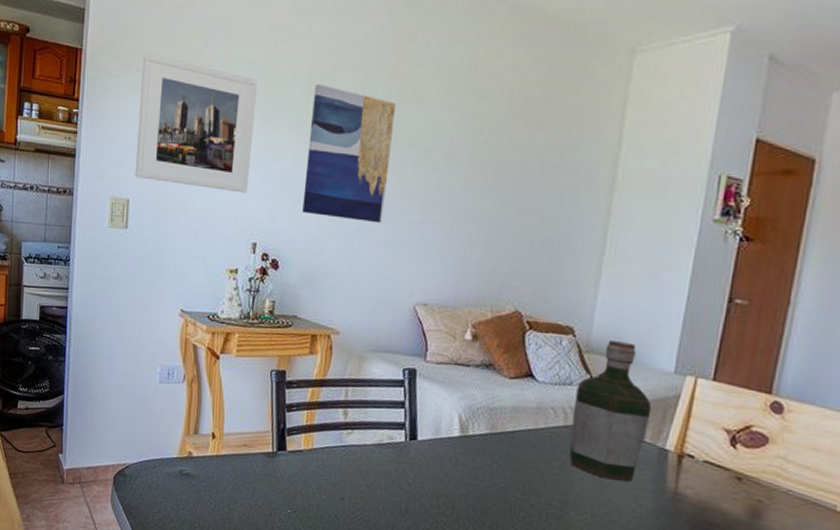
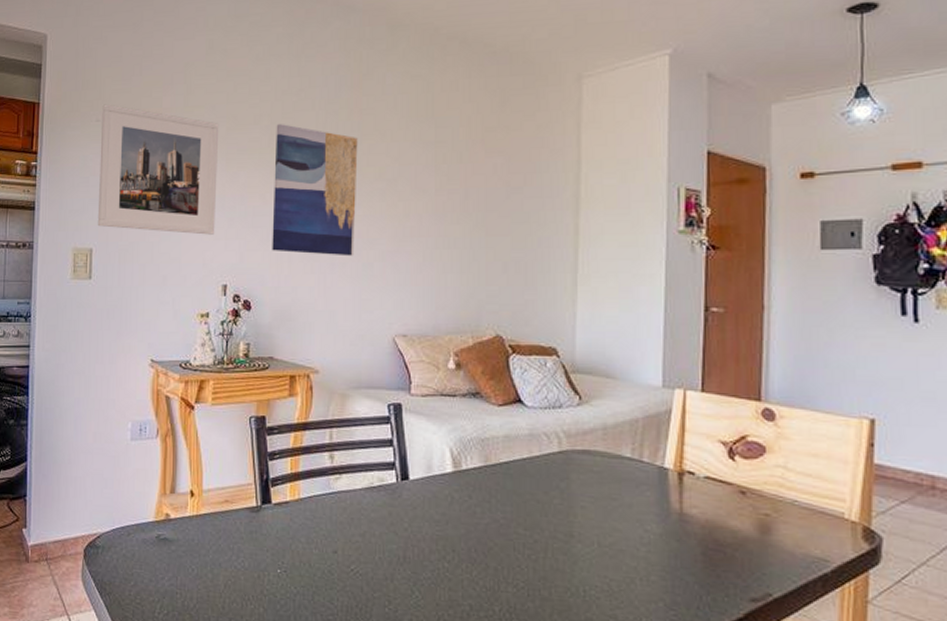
bottle: present [569,341,652,482] -> none [566,359,645,506]

